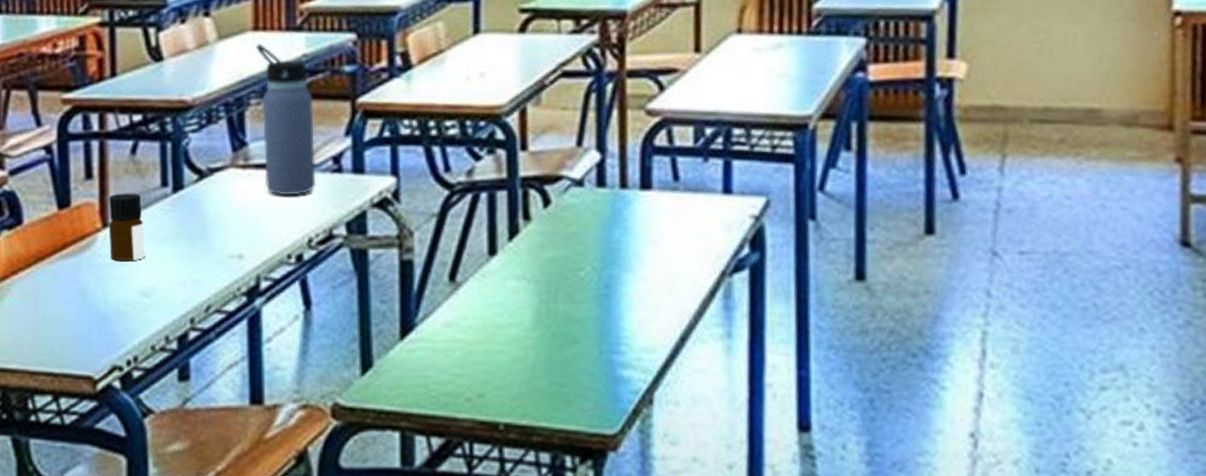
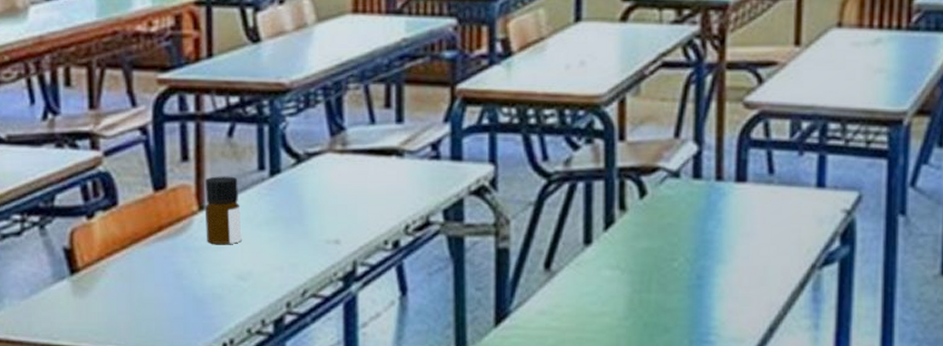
water bottle: present [256,43,316,196] -> none [355,27,414,182]

